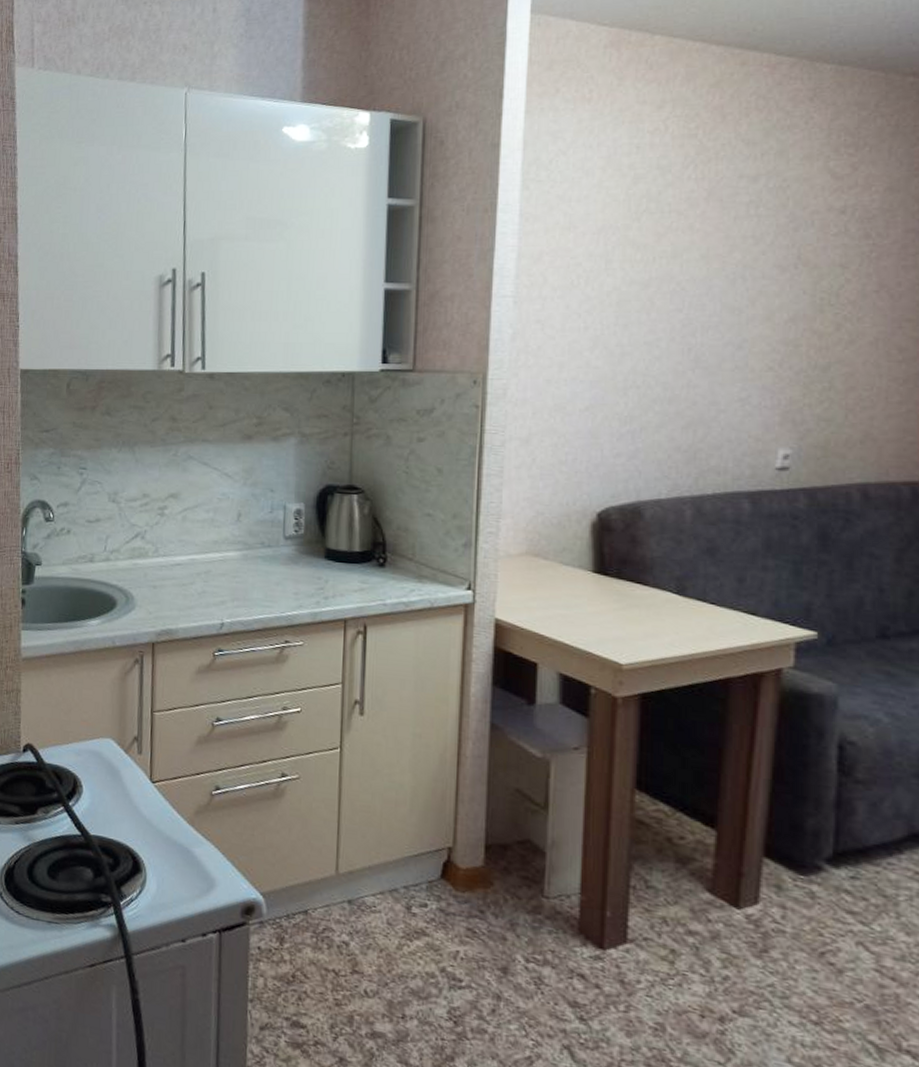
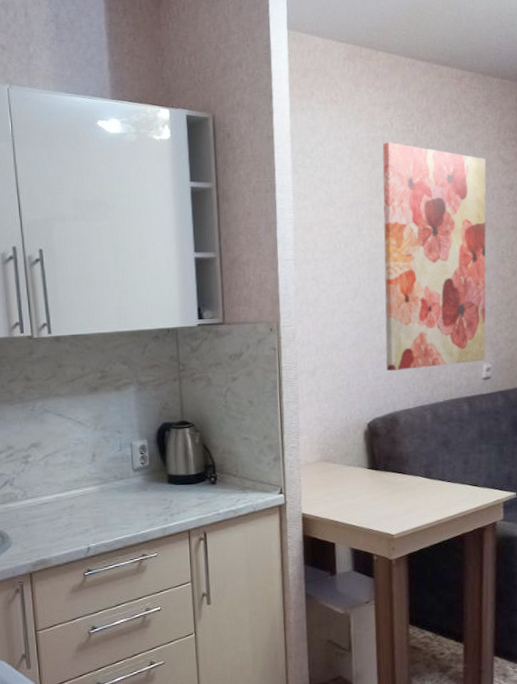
wall art: none [630,150,805,448] -> present [382,142,487,372]

